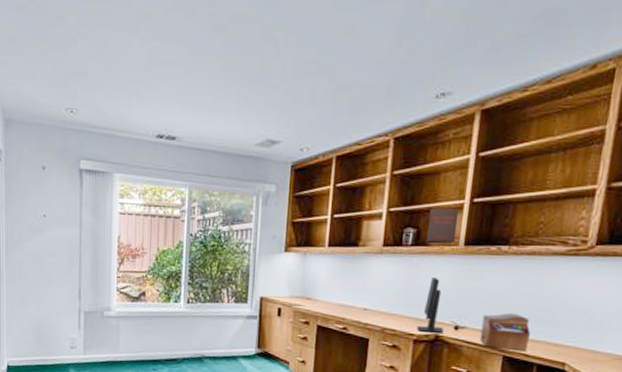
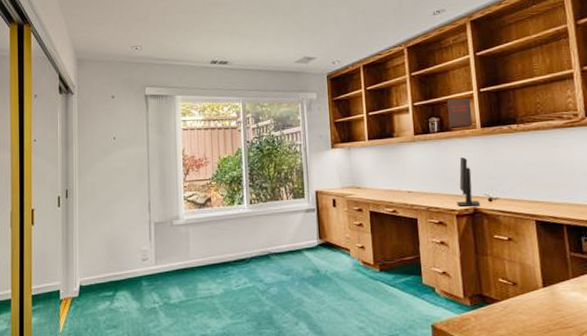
sewing box: present [479,312,530,351] -> none [510,181,554,215]

